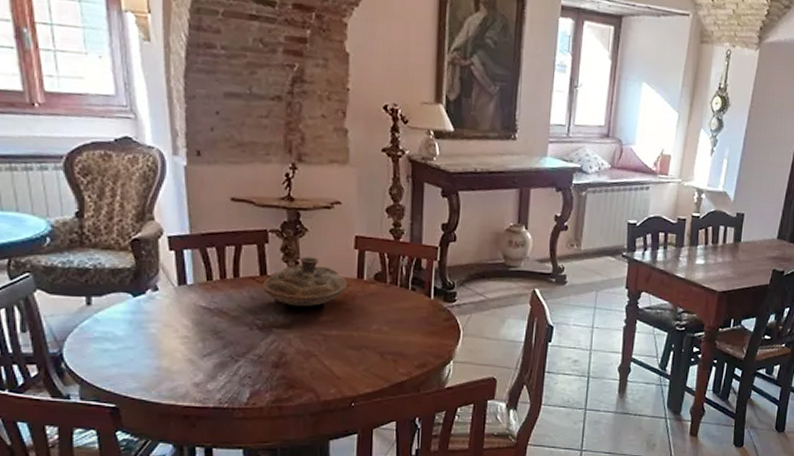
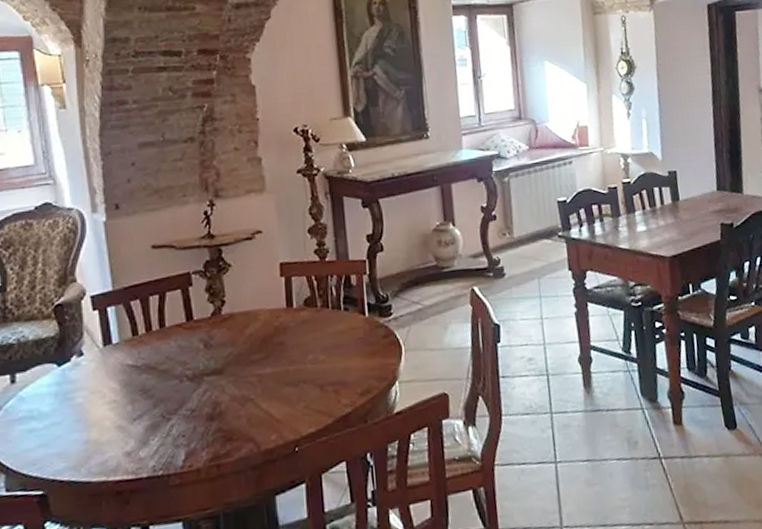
decorative bowl: present [263,256,348,307] -> none [190,292,278,349]

